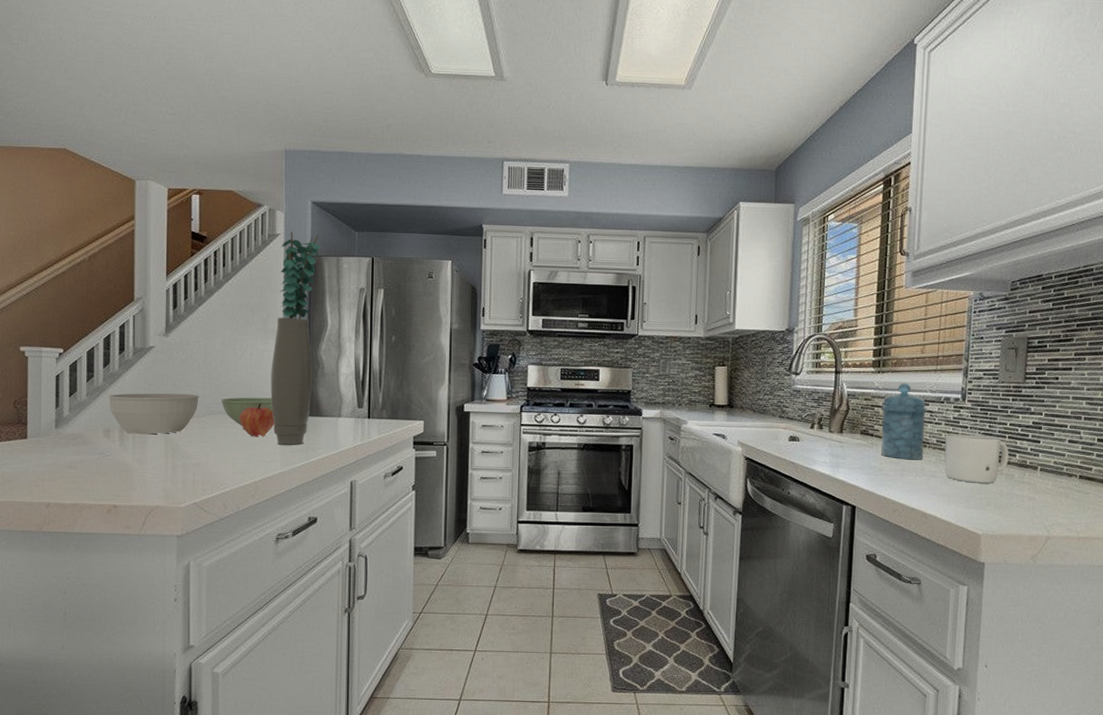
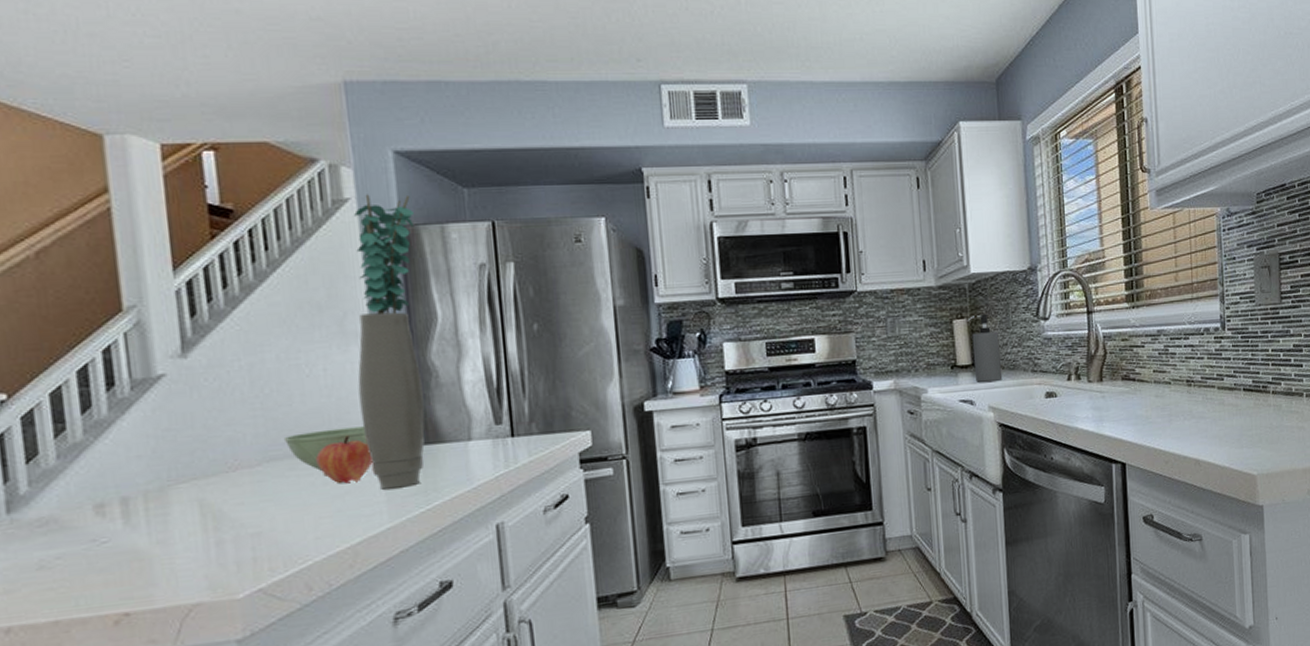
bowl: present [108,393,199,435] -> none [95,435,249,506]
soap dispenser: none [727,364,754,422] -> present [967,313,1003,382]
canister: present [881,383,927,460] -> none [1140,317,1190,404]
mug: present [944,434,1009,484] -> none [1209,365,1275,420]

